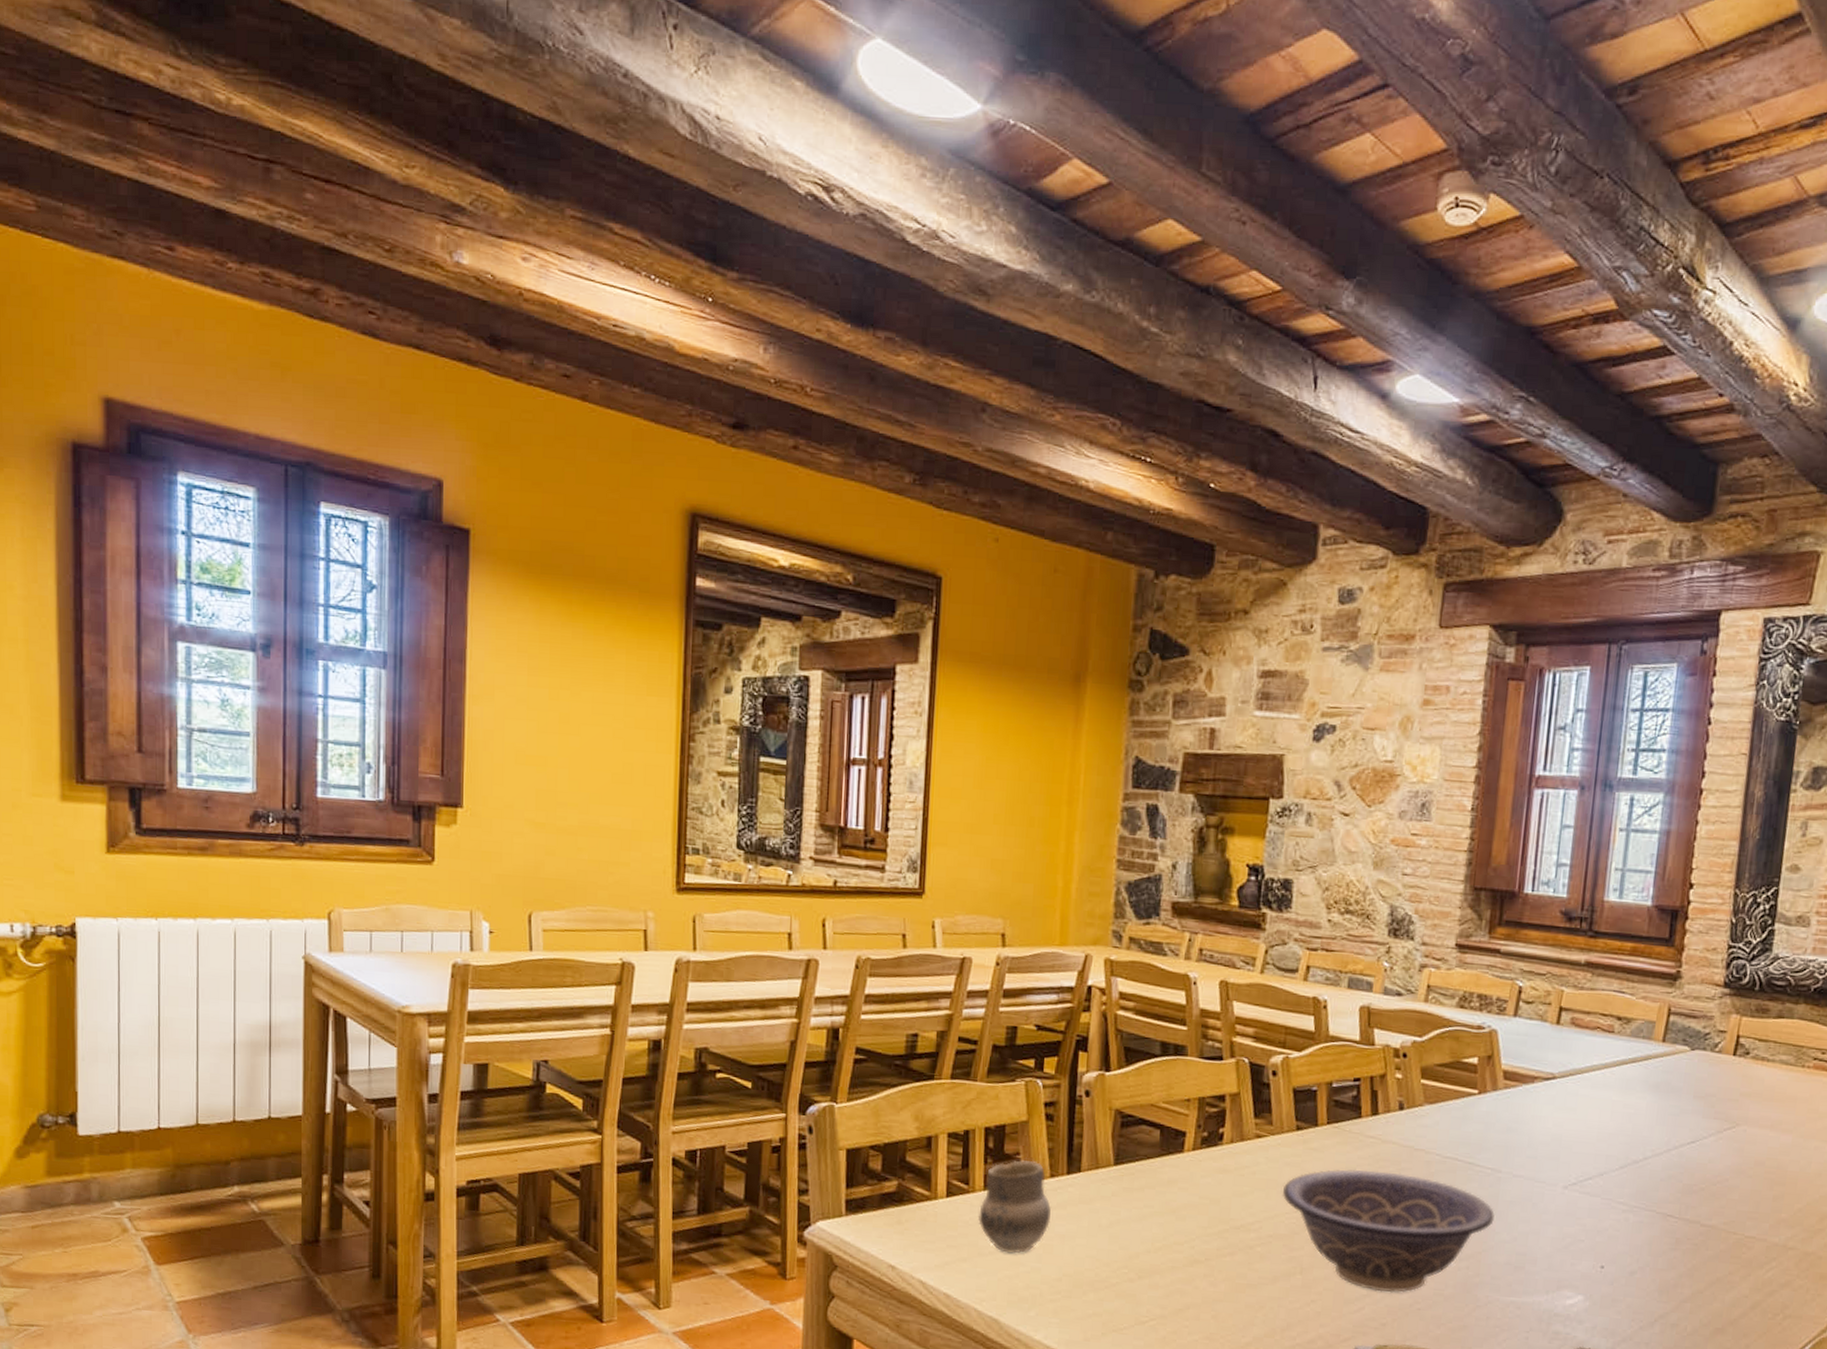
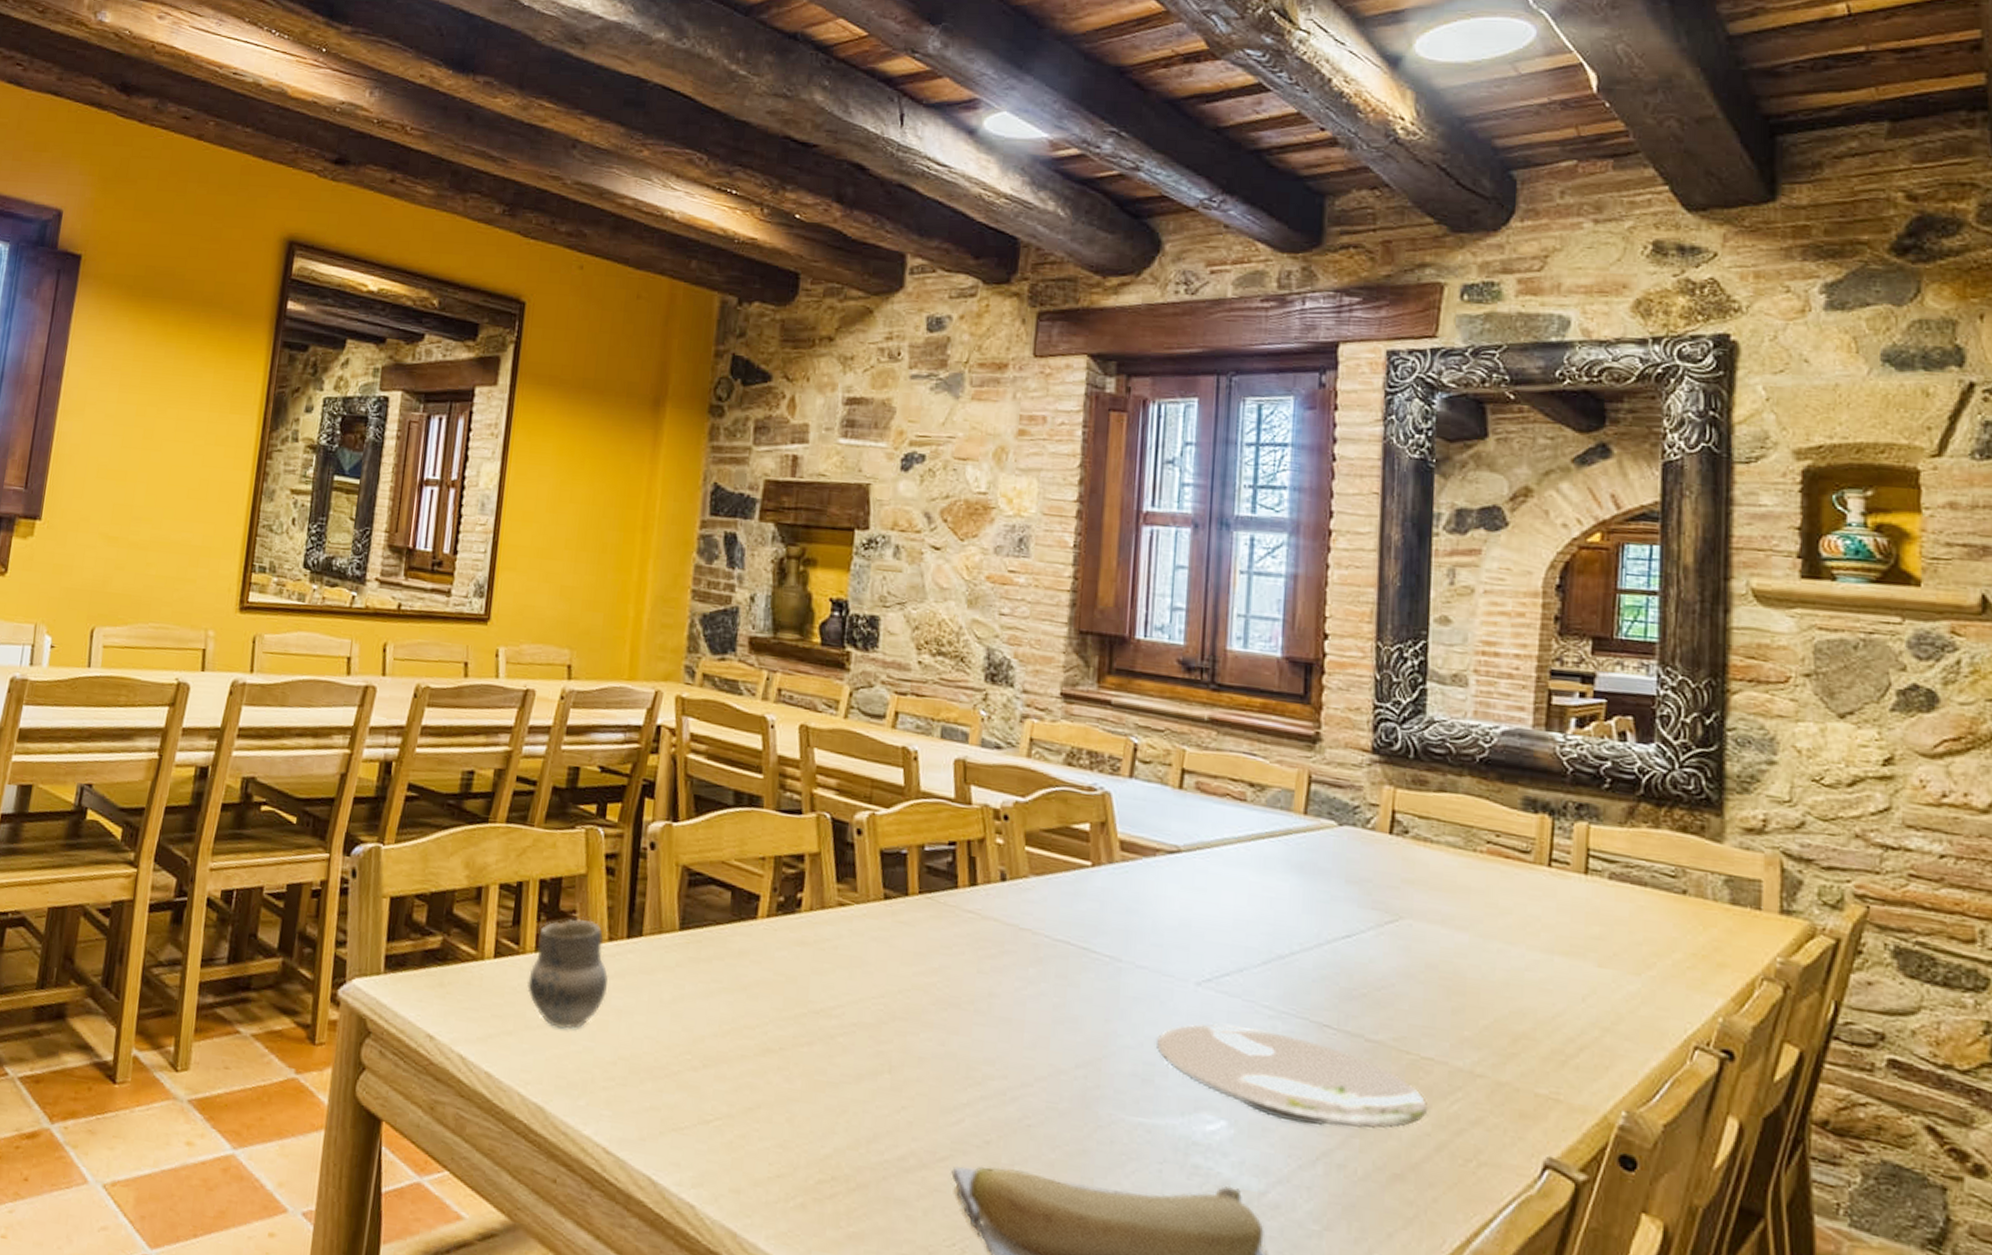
decorative bowl: present [1283,1169,1495,1293] -> none [869,948,1116,1104]
plate: none [1527,1219,1748,1295] -> present [1155,1023,1429,1128]

